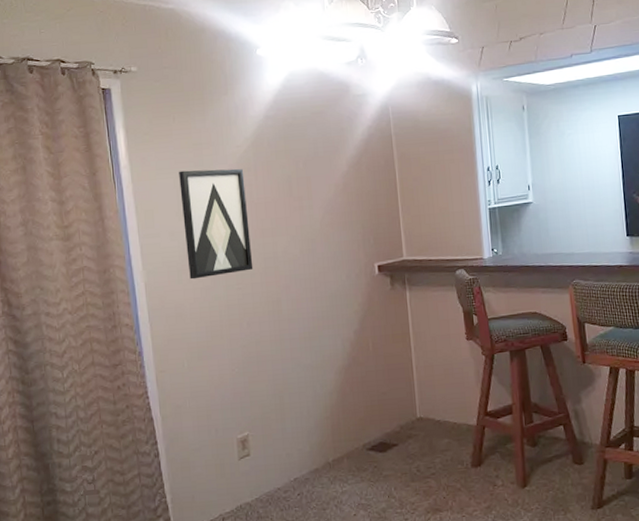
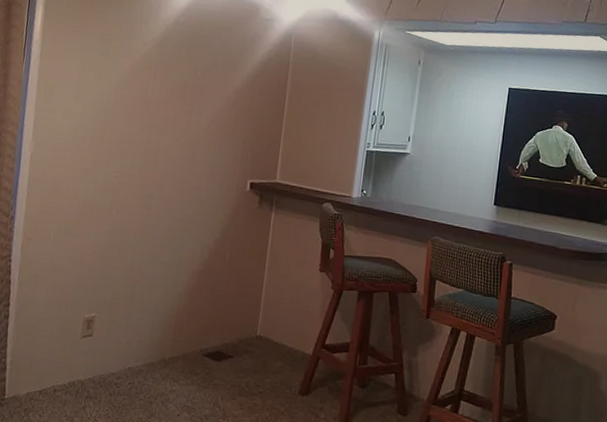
wall art: present [179,168,254,280] -> none [73,56,145,162]

